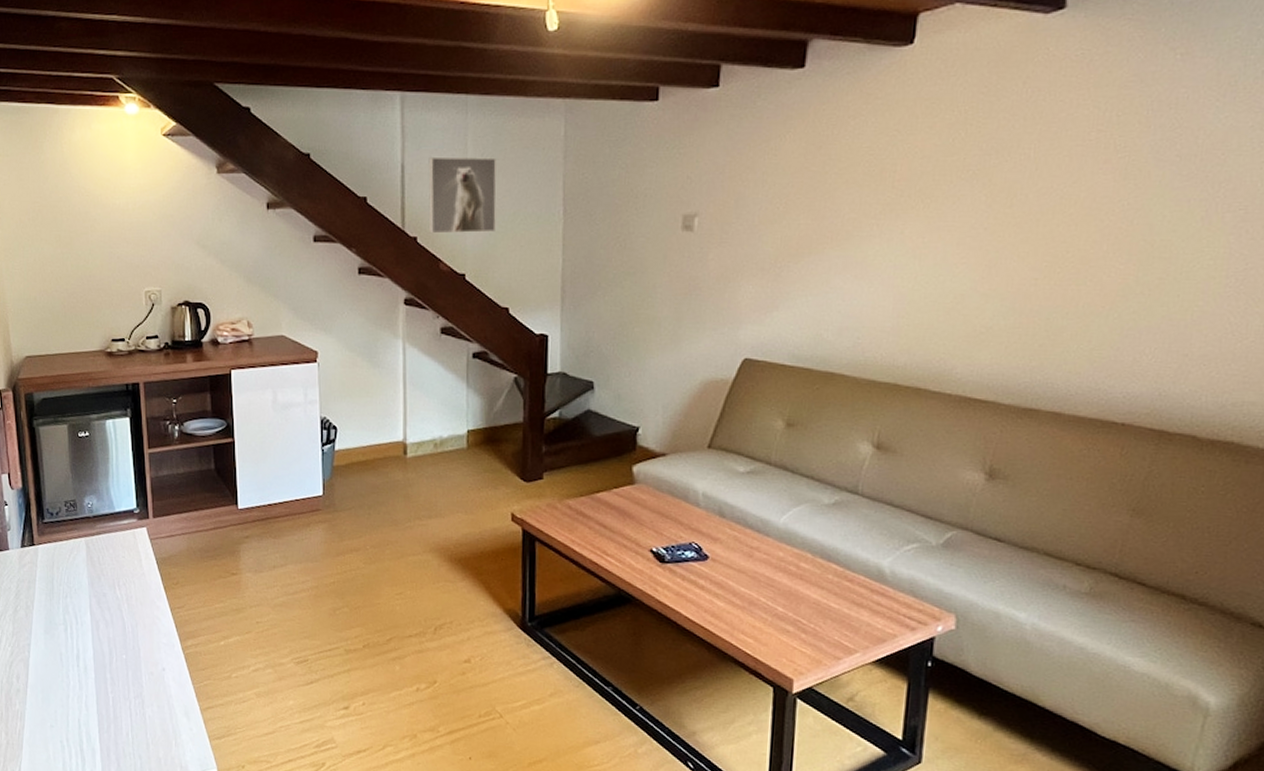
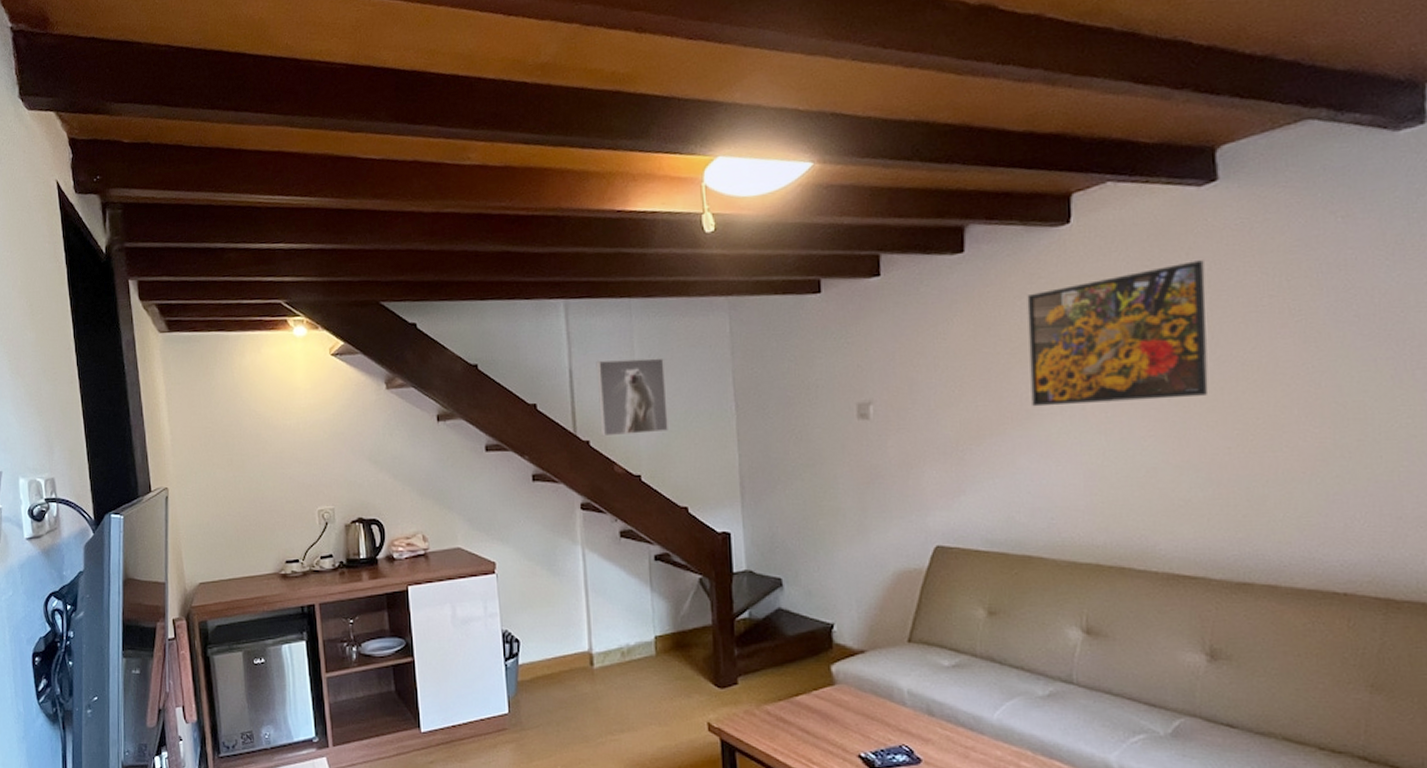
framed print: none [853,90,1040,228] -> present [1027,260,1209,407]

